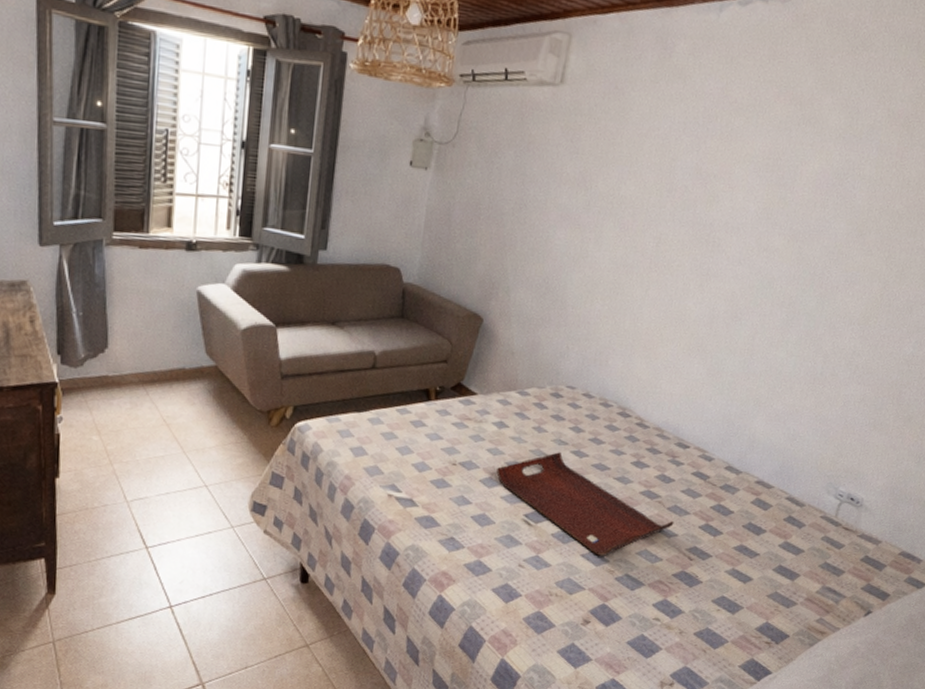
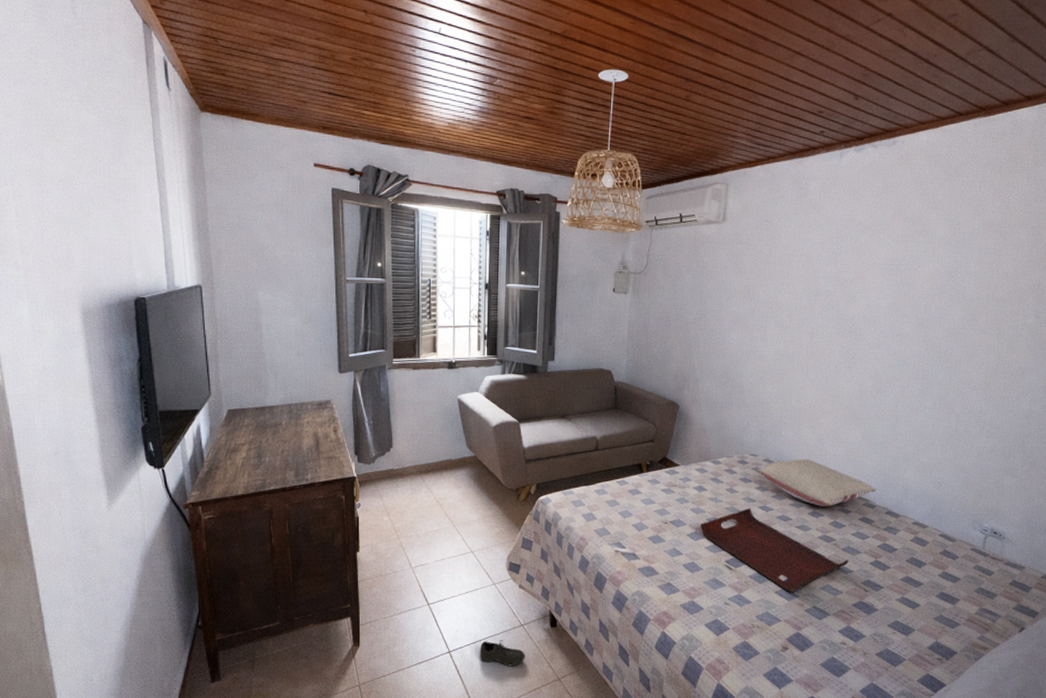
shoe: none [208,594,267,628] -> present [479,639,525,667]
pillow: none [574,395,718,456] -> present [758,458,877,507]

